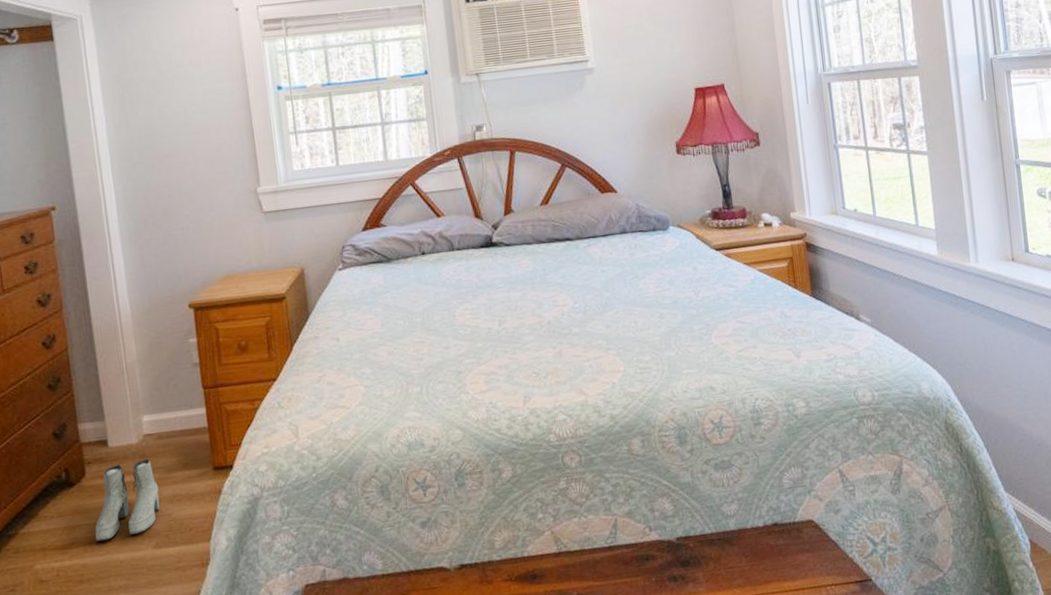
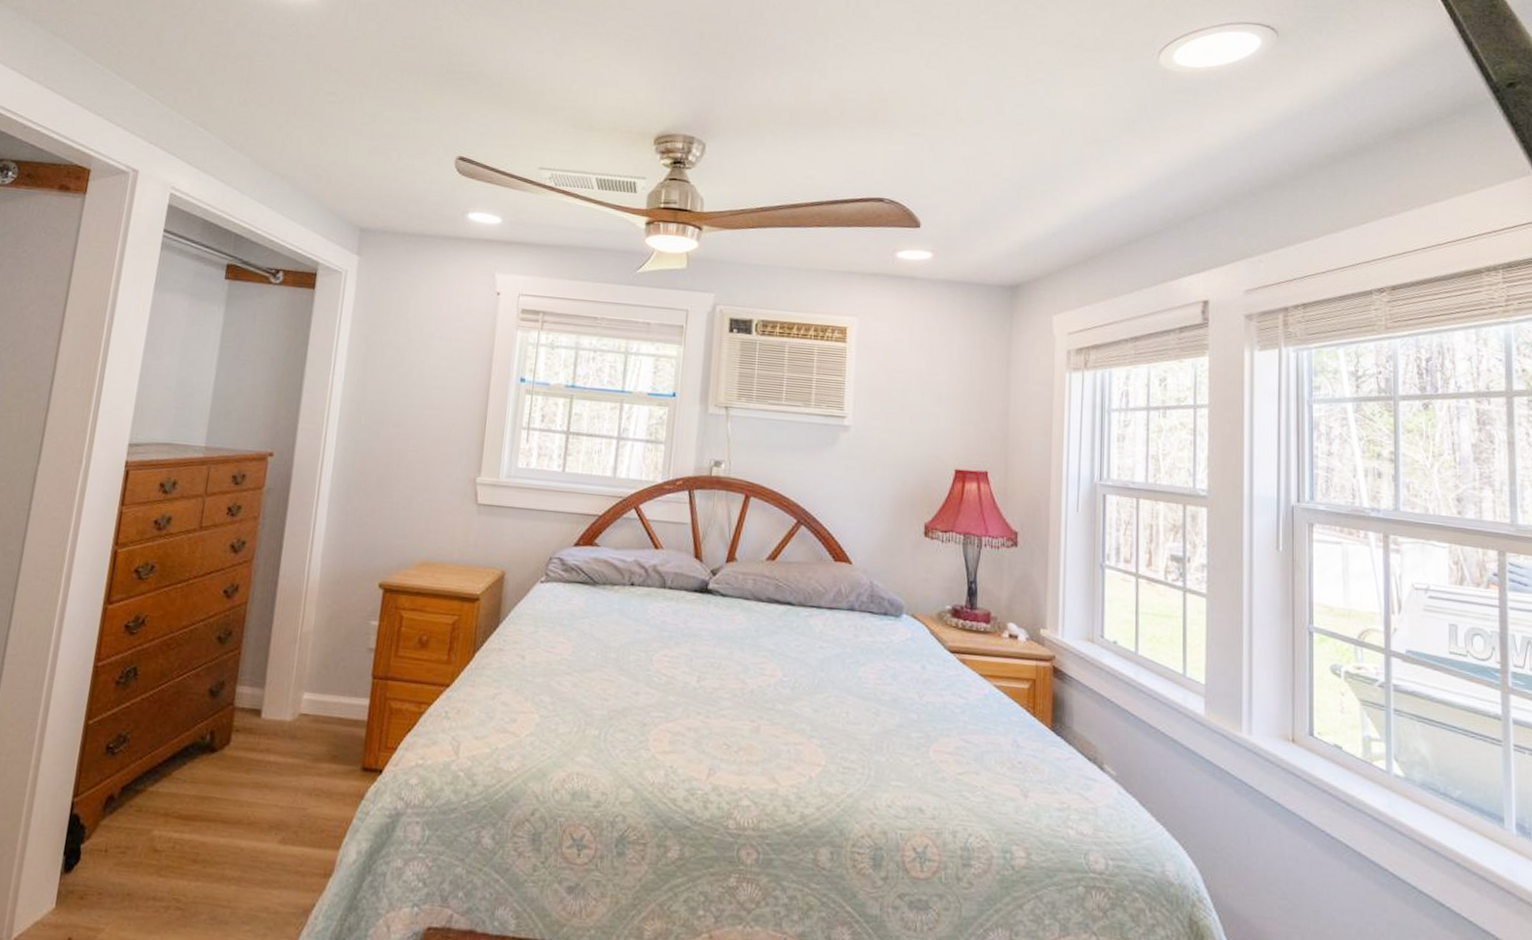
boots: present [95,459,161,542] -> none [222,739,301,822]

